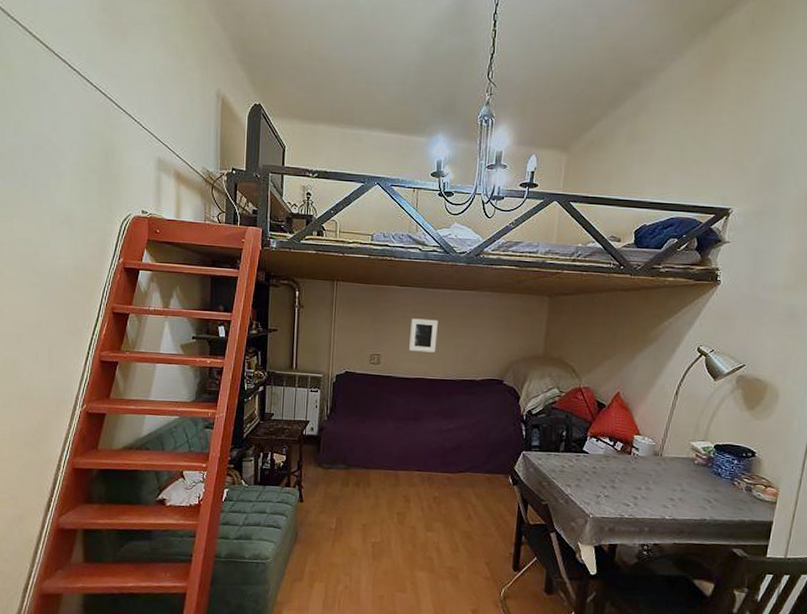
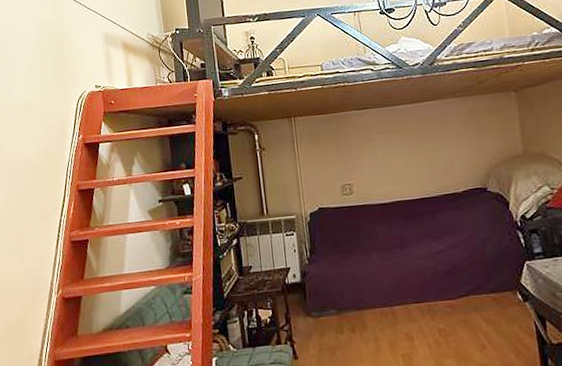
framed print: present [409,318,438,353] -> none [376,137,409,175]

